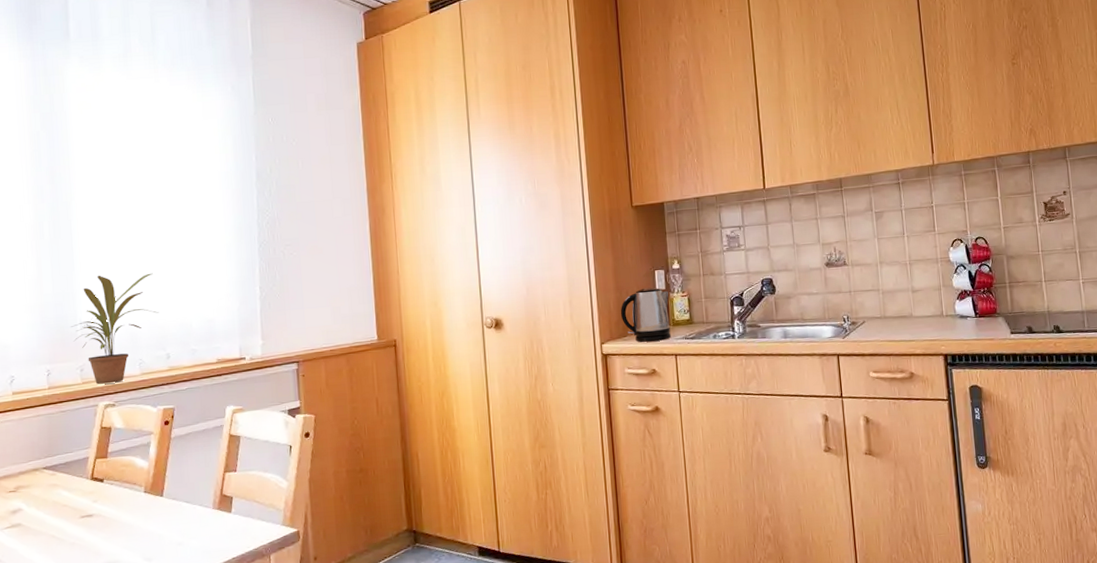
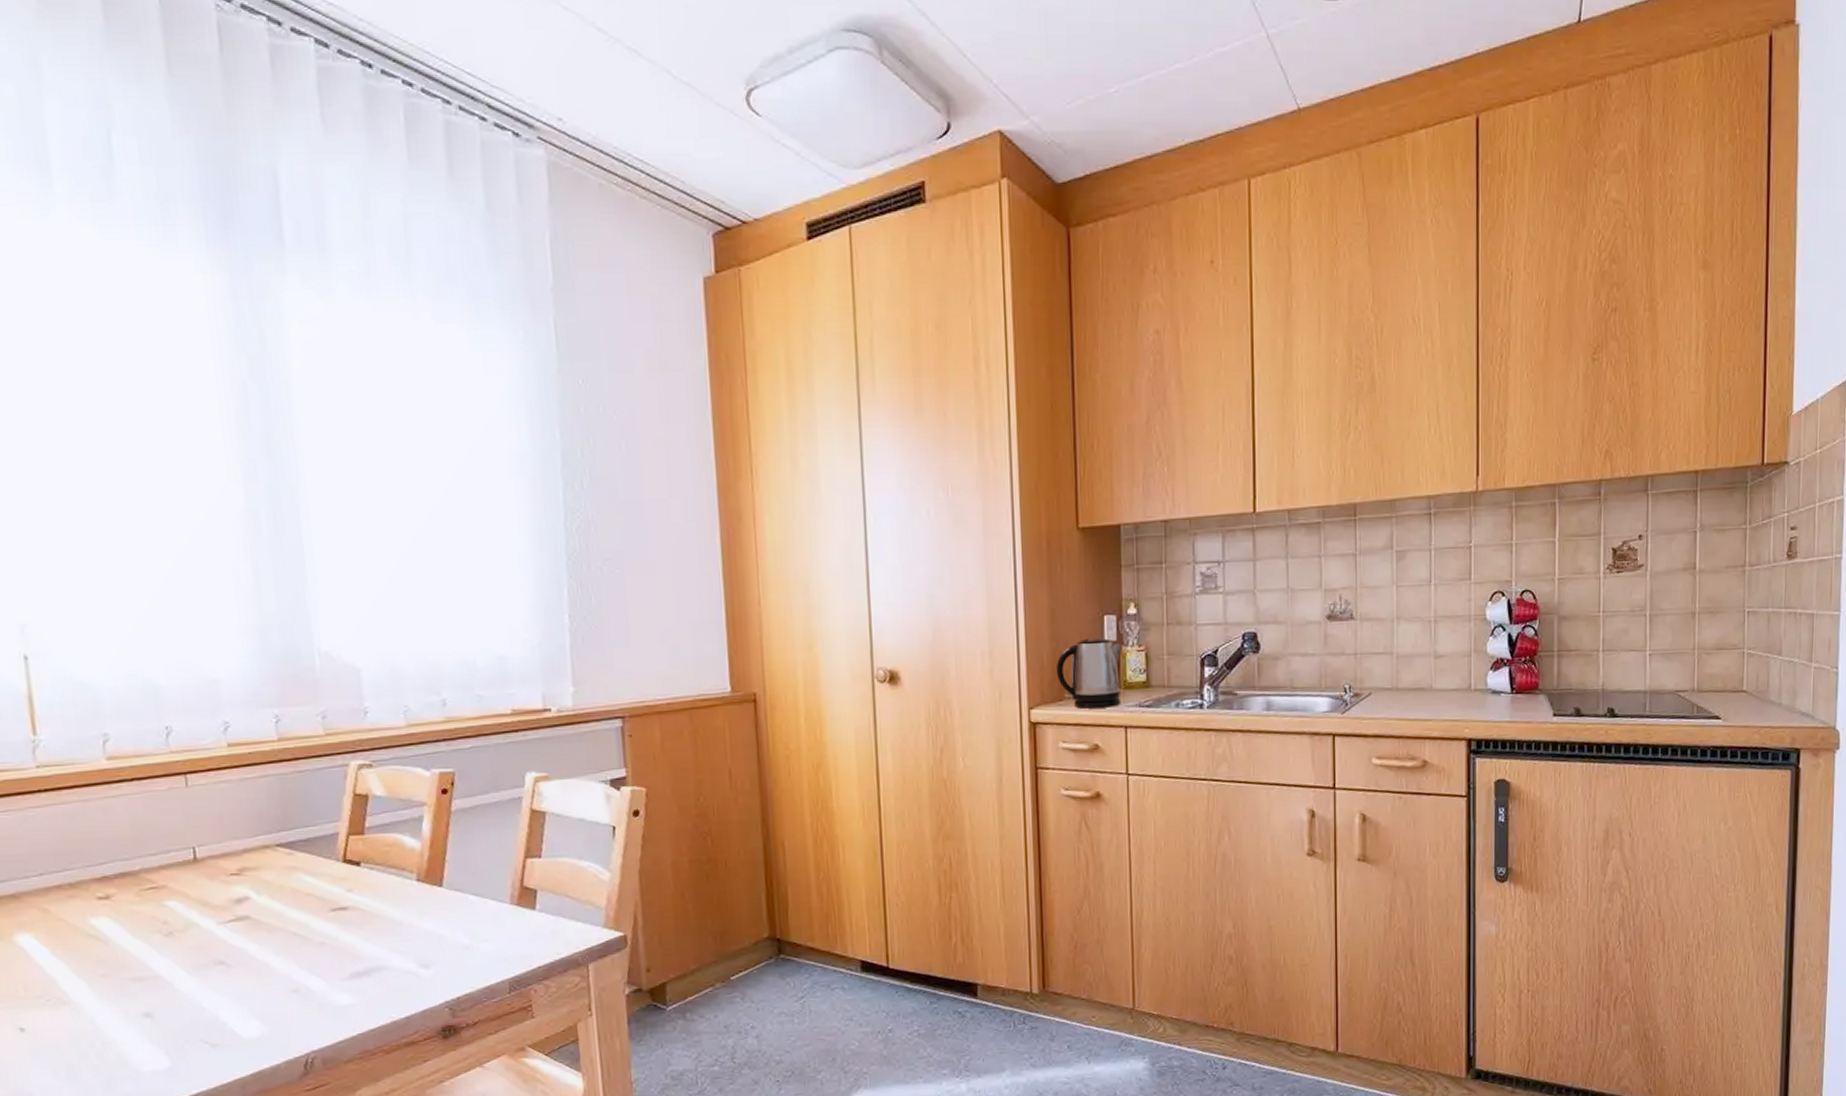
potted plant: present [70,273,159,384] -> none [305,588,430,737]

